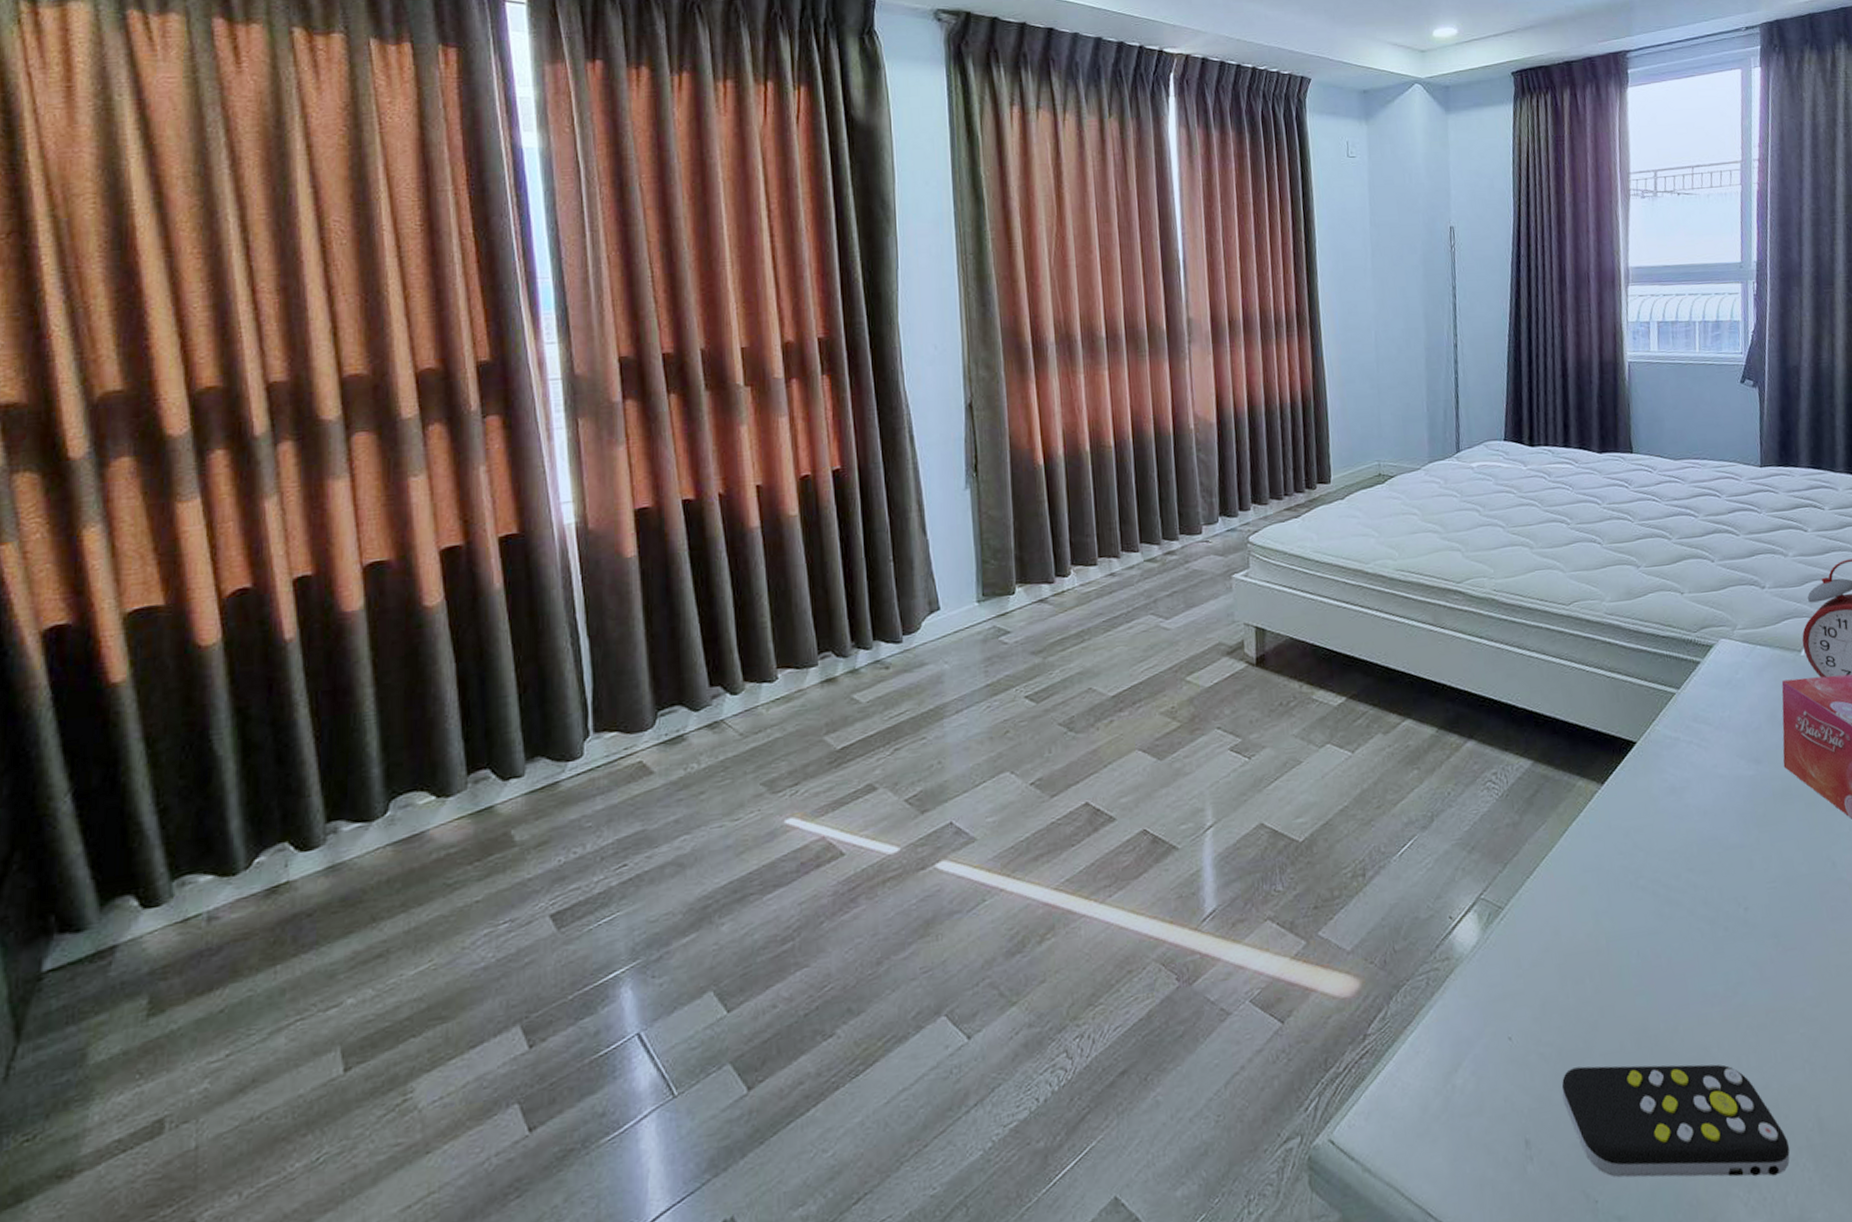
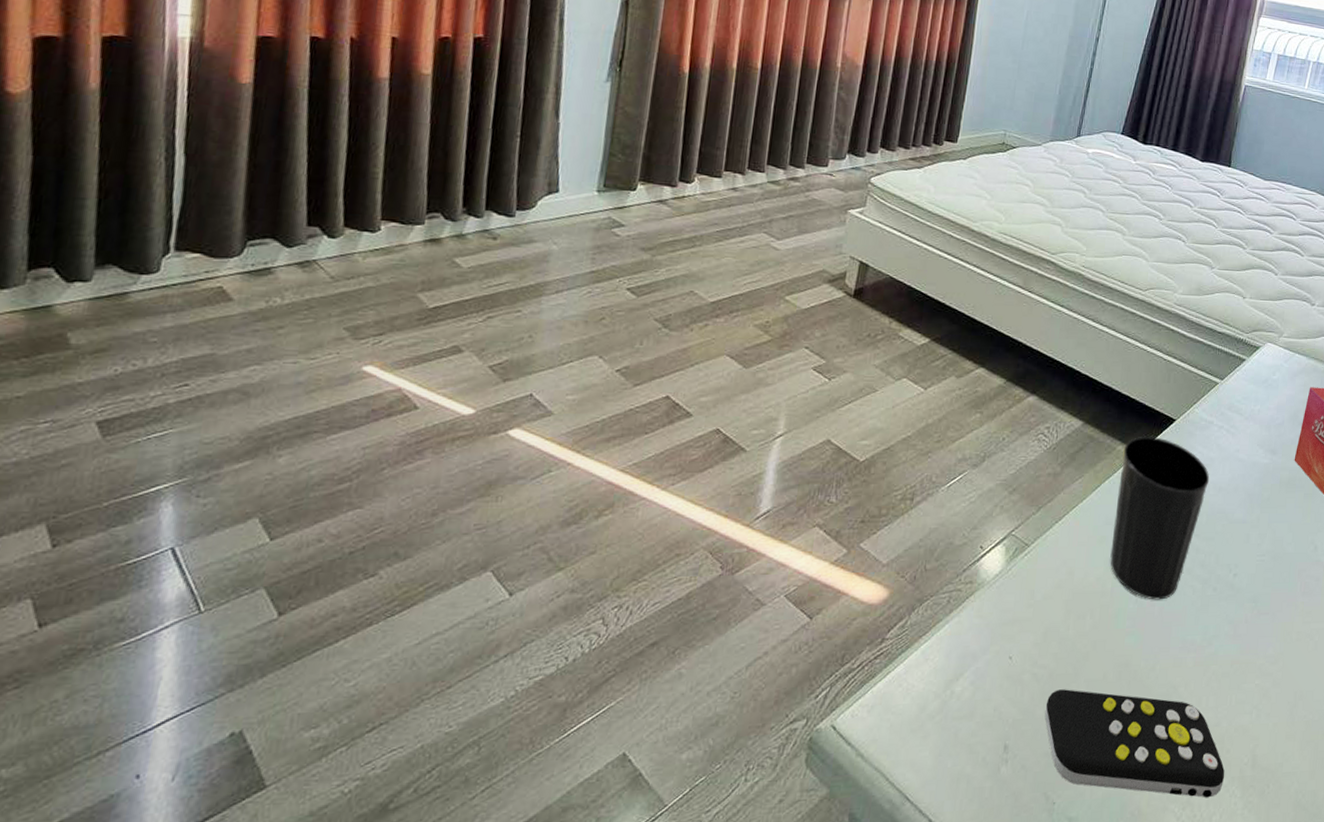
cup: none [1585,765,1691,951] -> present [1110,437,1210,600]

